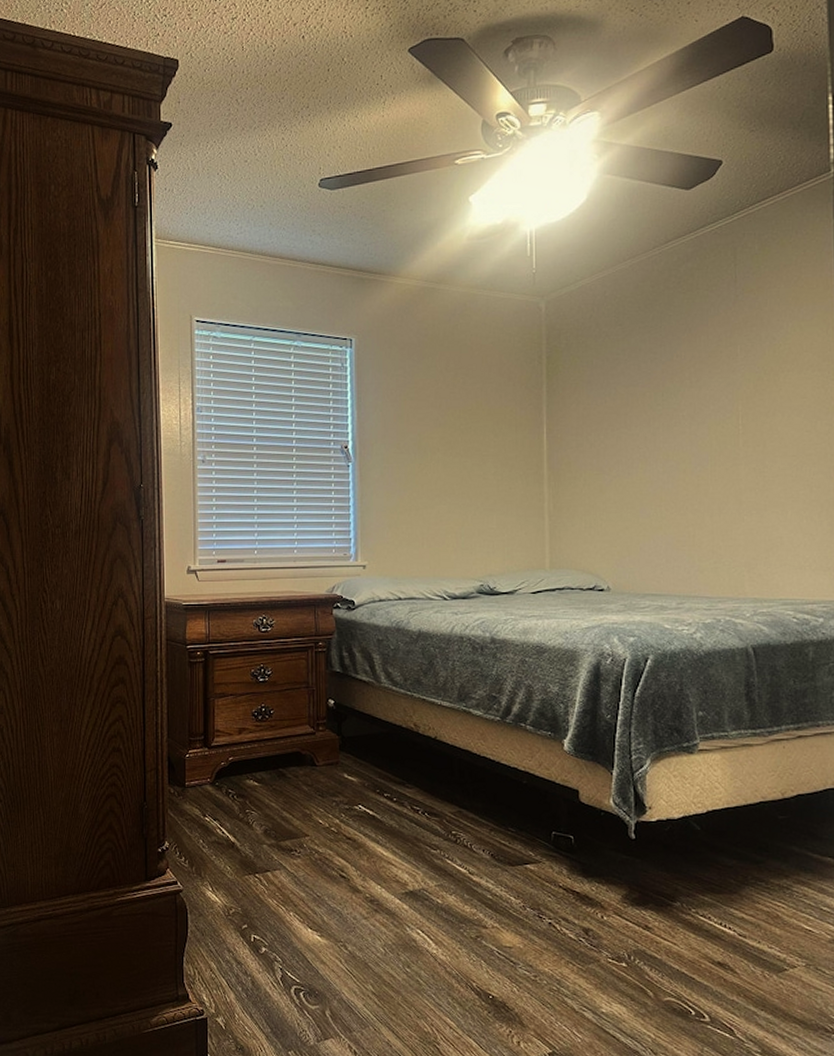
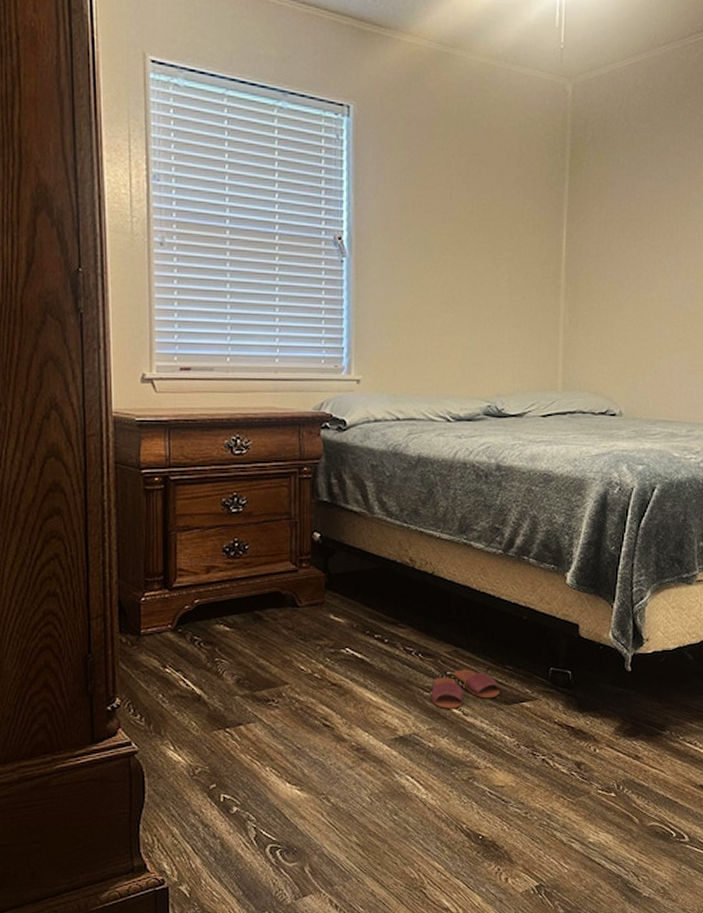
slippers: none [437,829,503,867] -> present [430,669,500,709]

